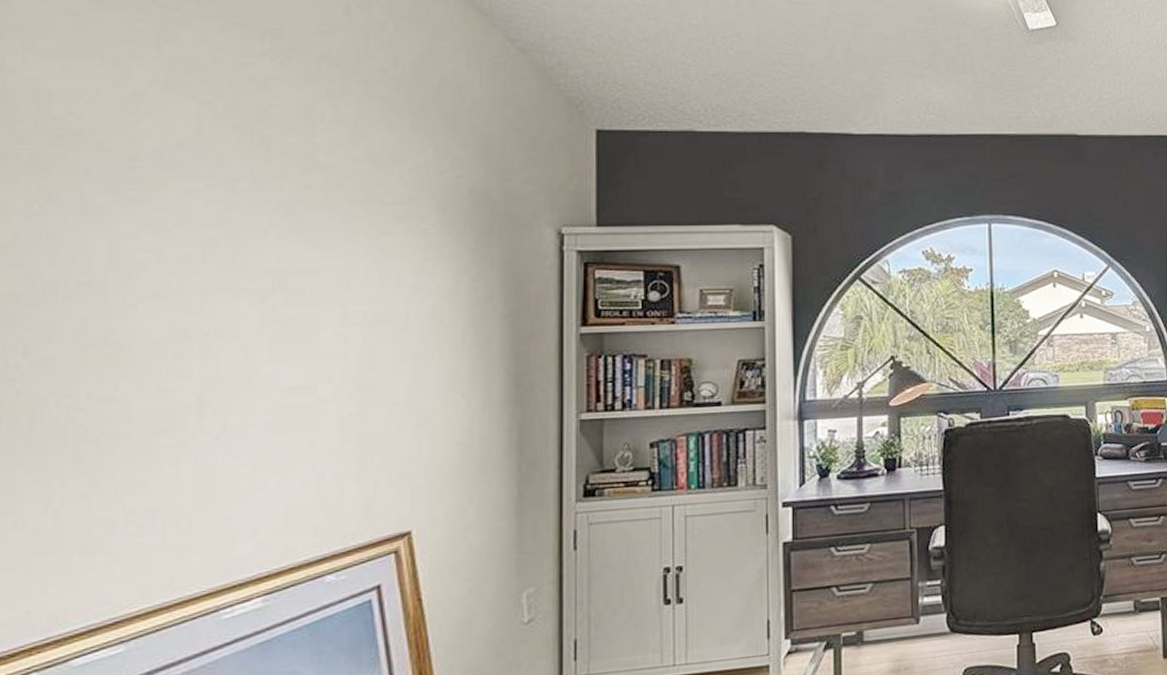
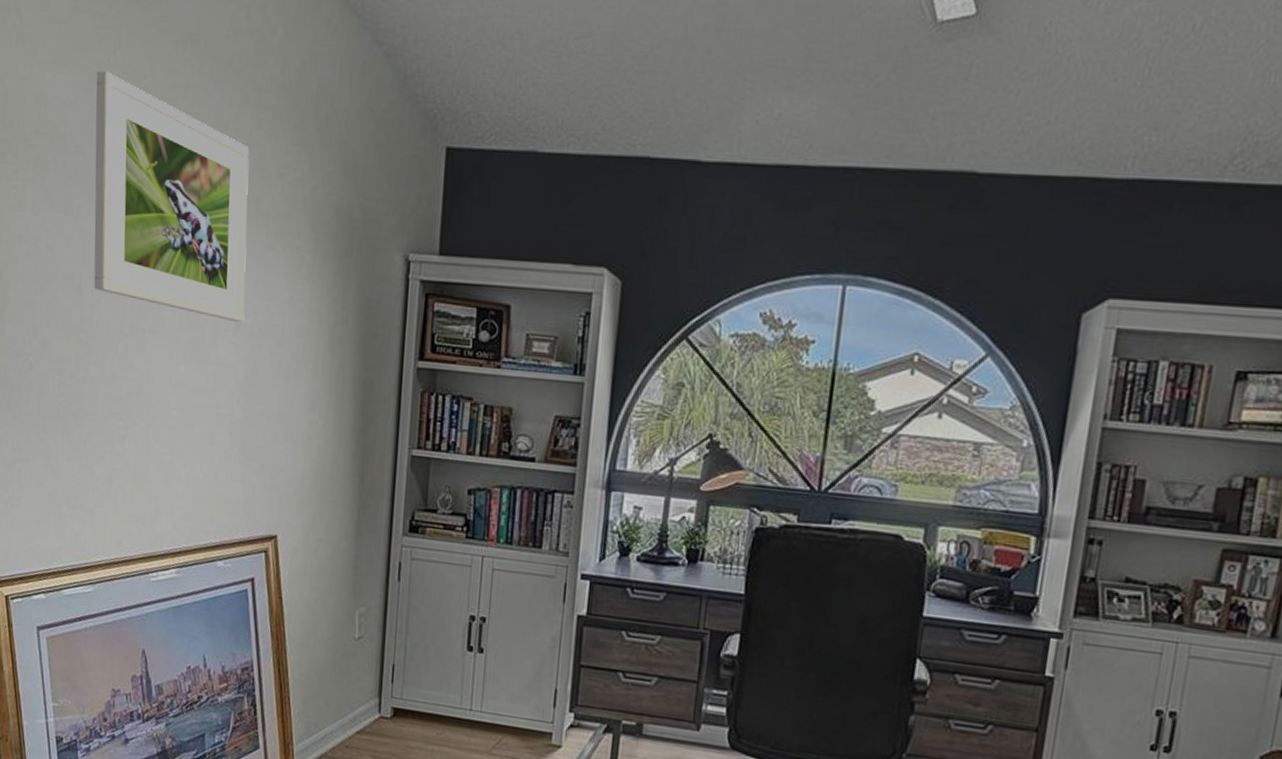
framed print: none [126,64,355,312] -> present [94,71,249,323]

